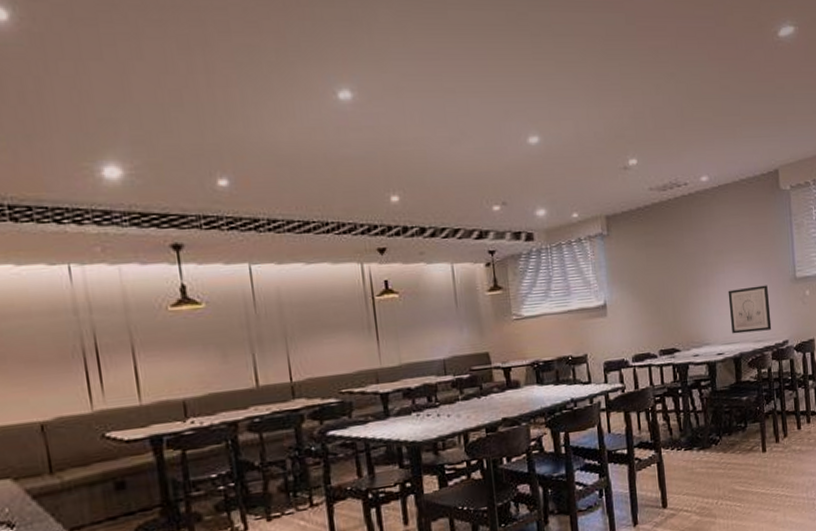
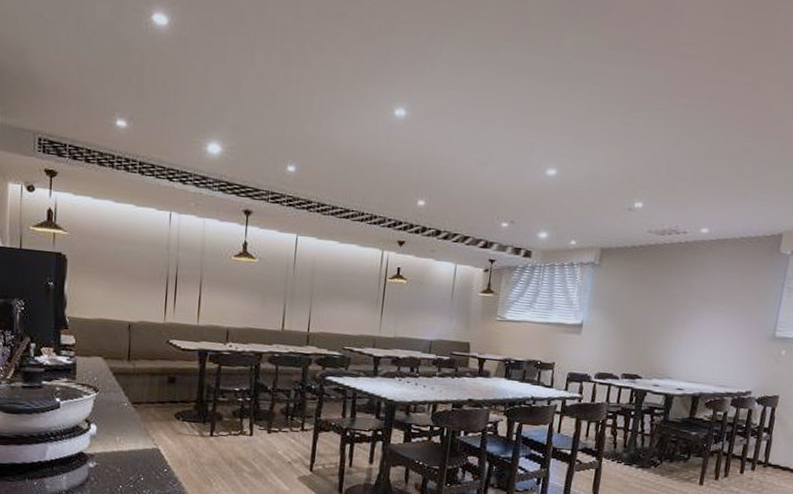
wall art: present [728,285,772,334] -> none [696,335,743,379]

